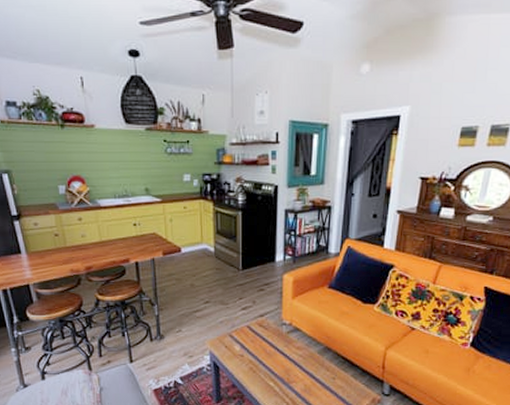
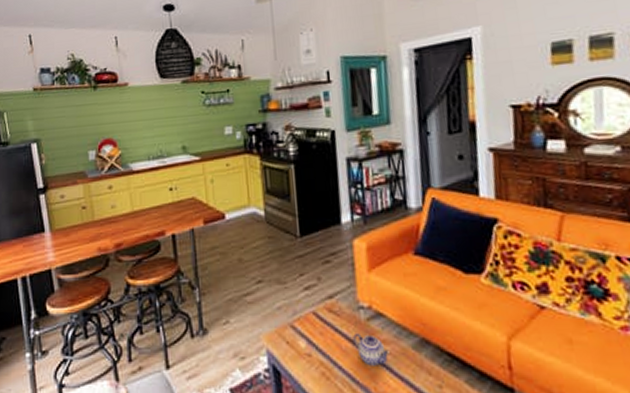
teapot: none [276,341,301,364] -> present [353,332,390,366]

